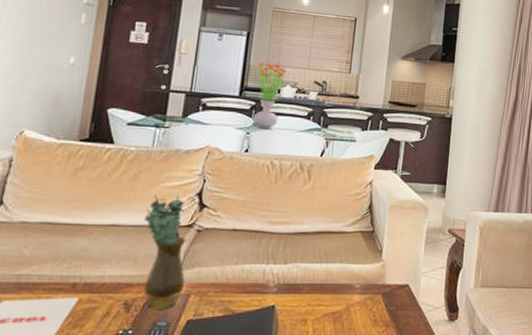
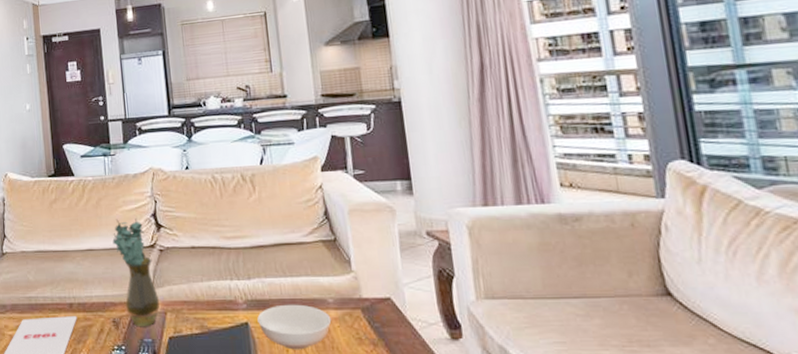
flower arrangement: present [252,62,287,130] -> none [177,77,210,145]
bowl: none [285,289,355,332] -> present [257,304,332,350]

